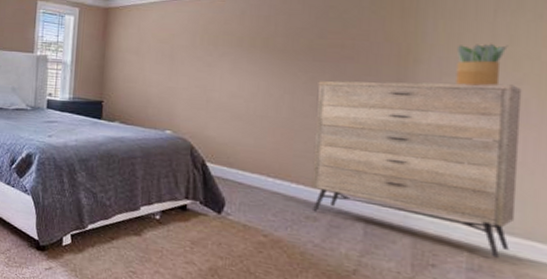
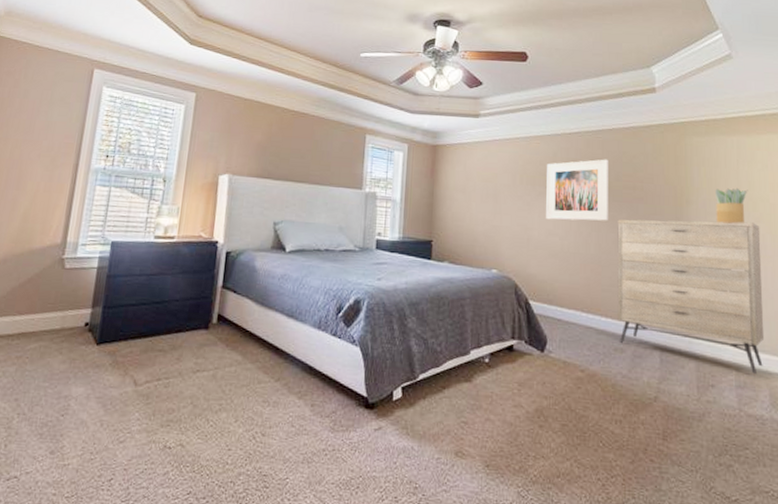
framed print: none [229,15,310,83] -> present [546,159,608,221]

